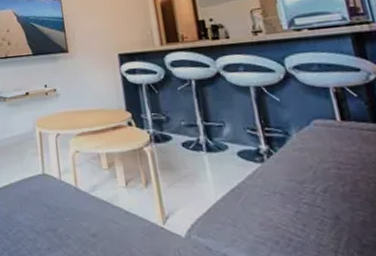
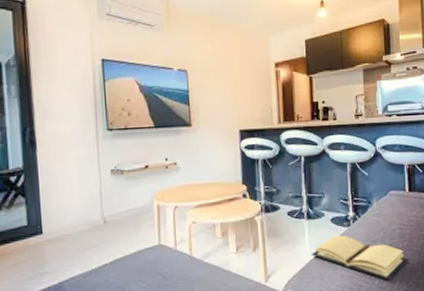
book: none [217,172,356,236] -> present [311,235,408,281]

